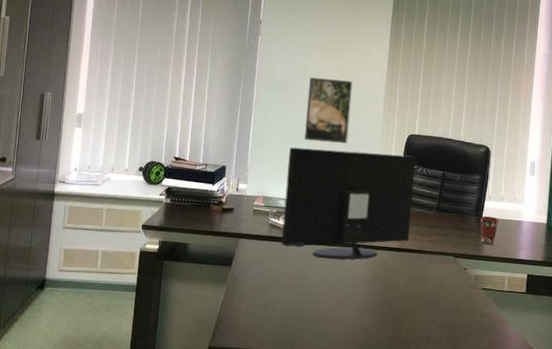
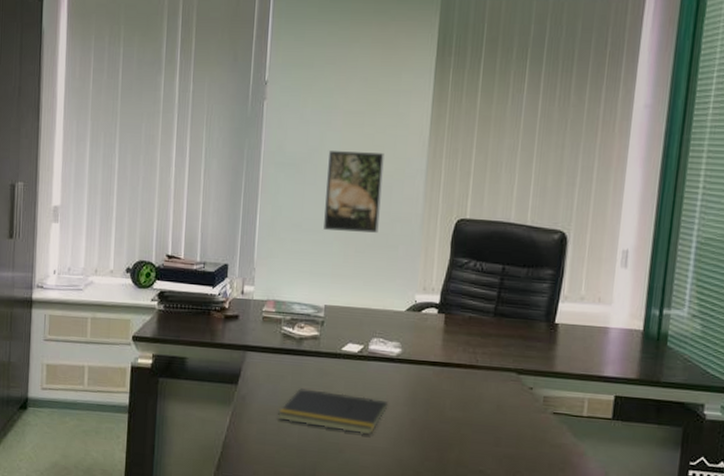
notepad: none [264,269,355,308] -> present [278,388,389,435]
monitor: present [281,147,416,260] -> none [297,239,468,377]
coffee cup: present [480,216,500,245] -> none [552,321,578,359]

